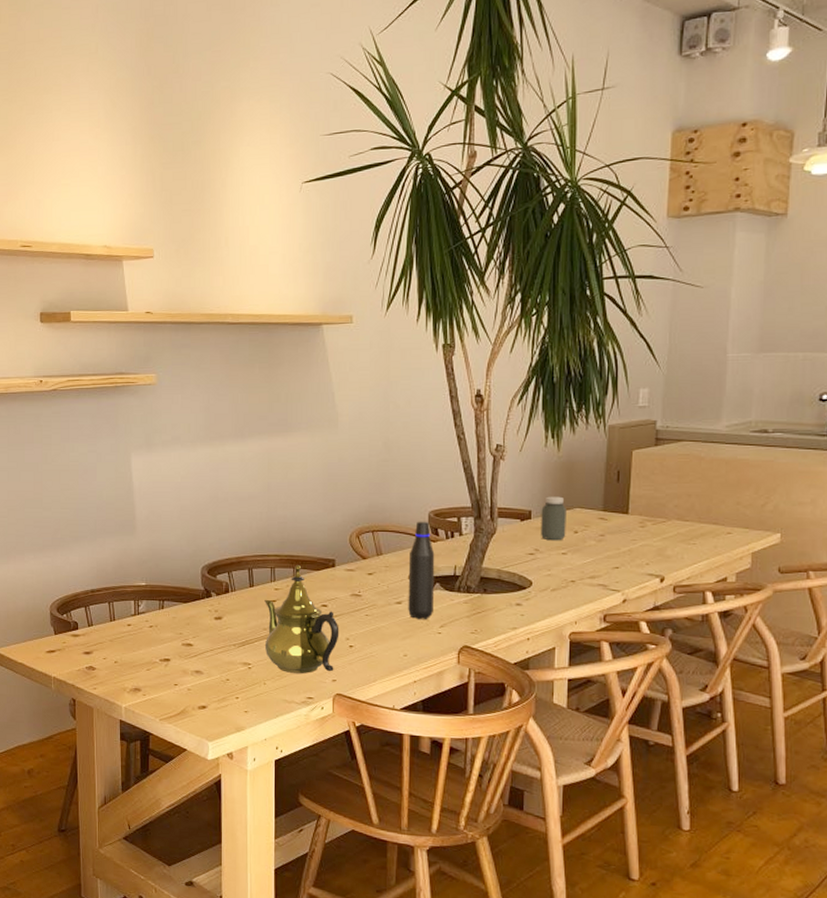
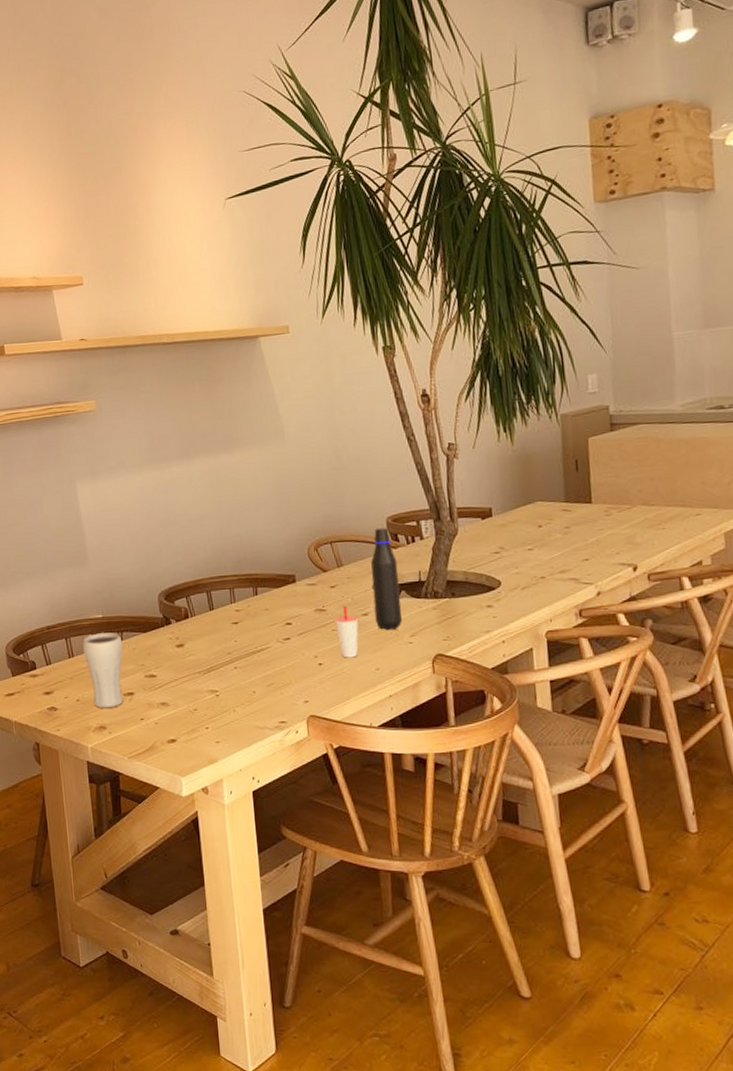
drinking glass: none [125,600,163,672] -> present [83,632,124,708]
teapot: present [264,565,339,674] -> none [226,584,307,697]
cup: none [369,592,392,643] -> present [335,605,359,658]
jar: present [541,496,566,541] -> none [501,491,530,537]

